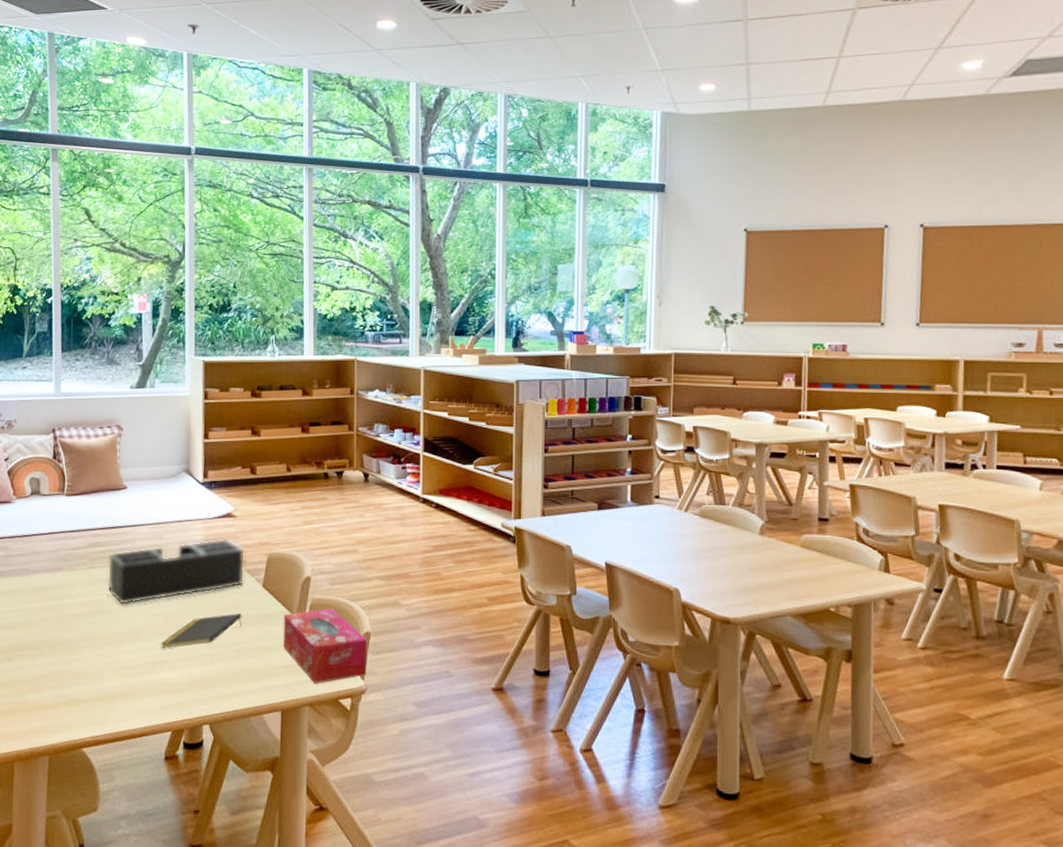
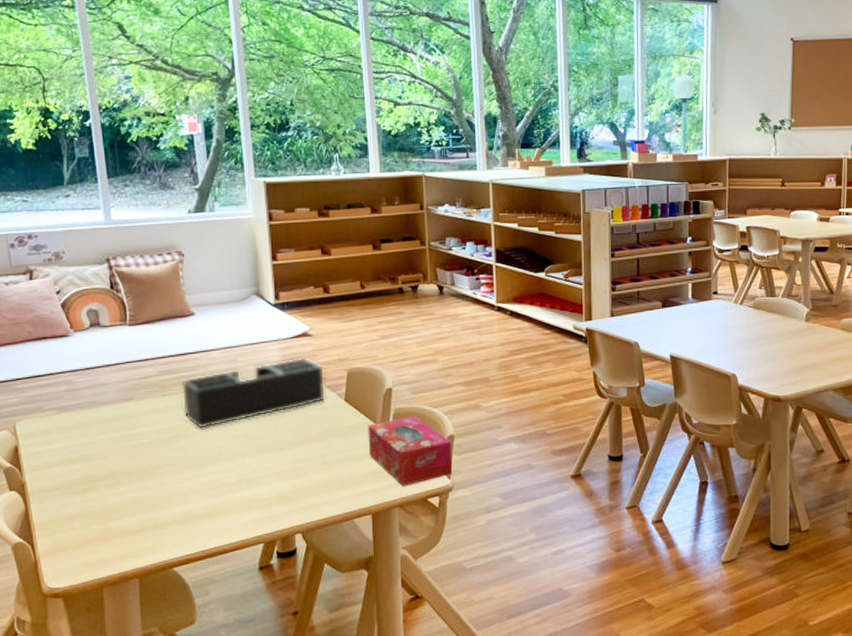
notepad: present [160,613,242,648] -> none [244,428,327,466]

